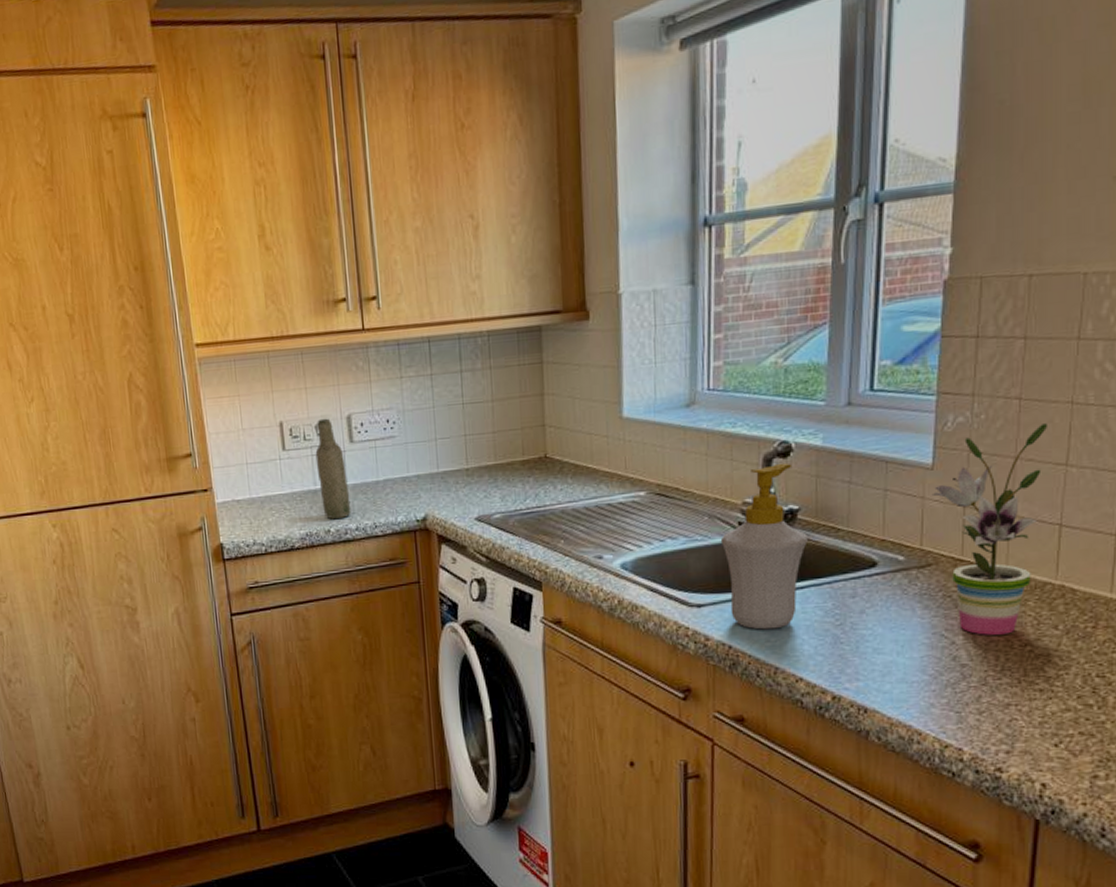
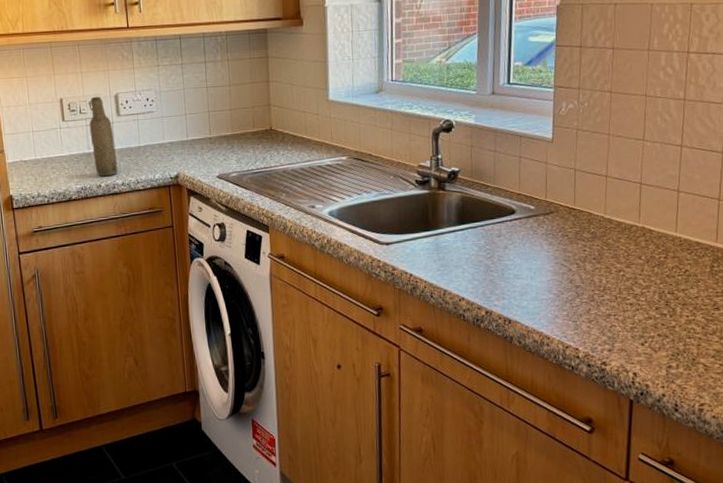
soap bottle: present [720,463,809,630] -> none [402,136,467,262]
potted plant: present [931,423,1049,635] -> none [552,110,631,264]

